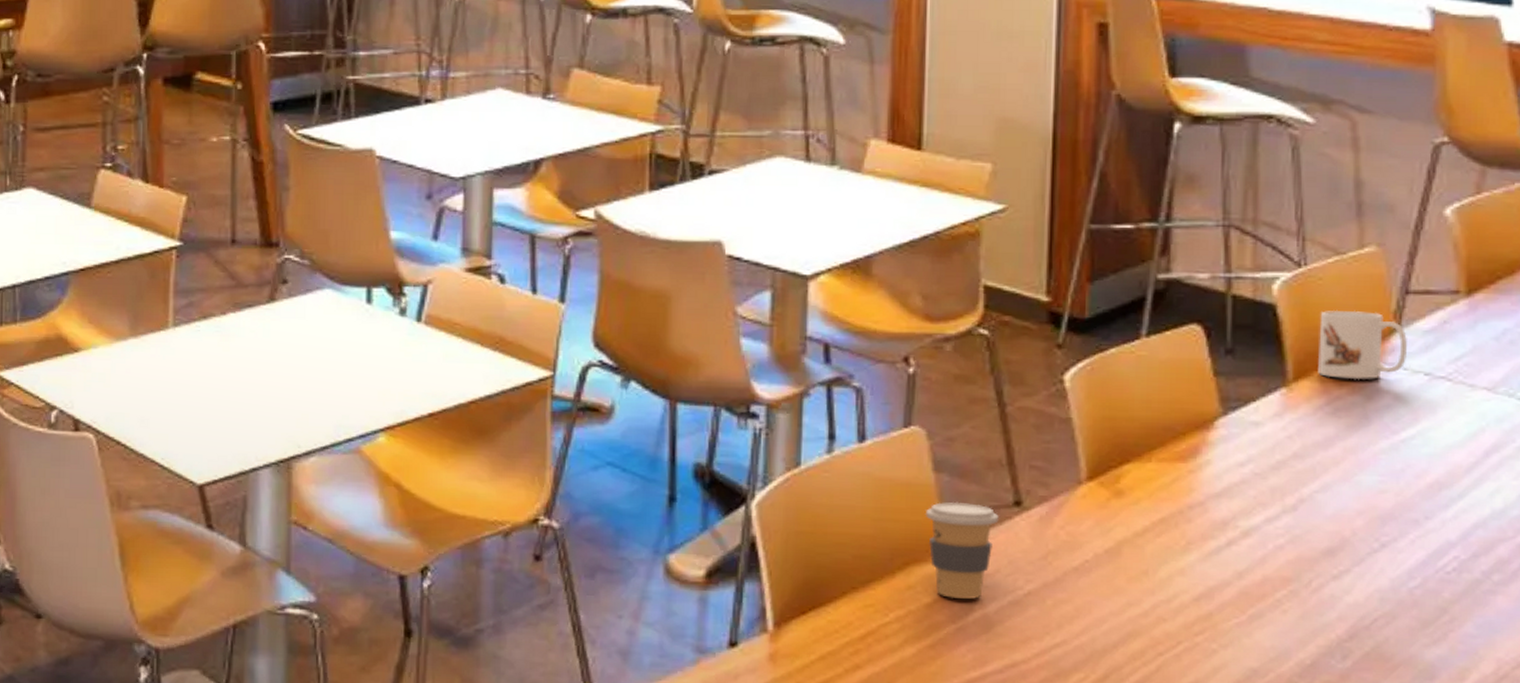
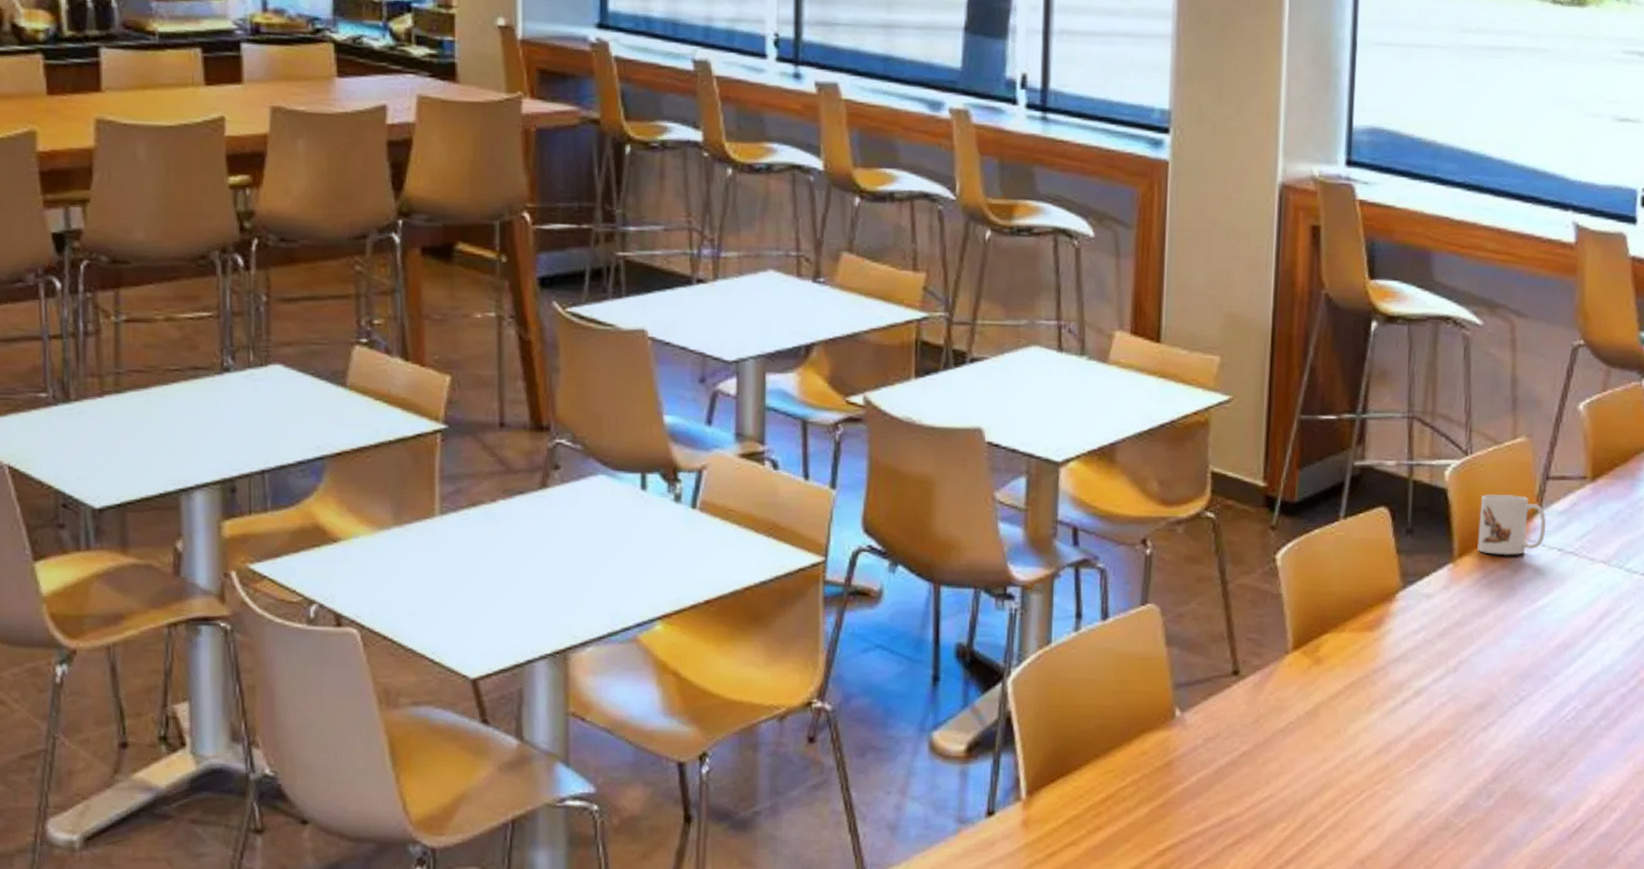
coffee cup: present [925,501,999,599] -> none [1158,673,1220,761]

